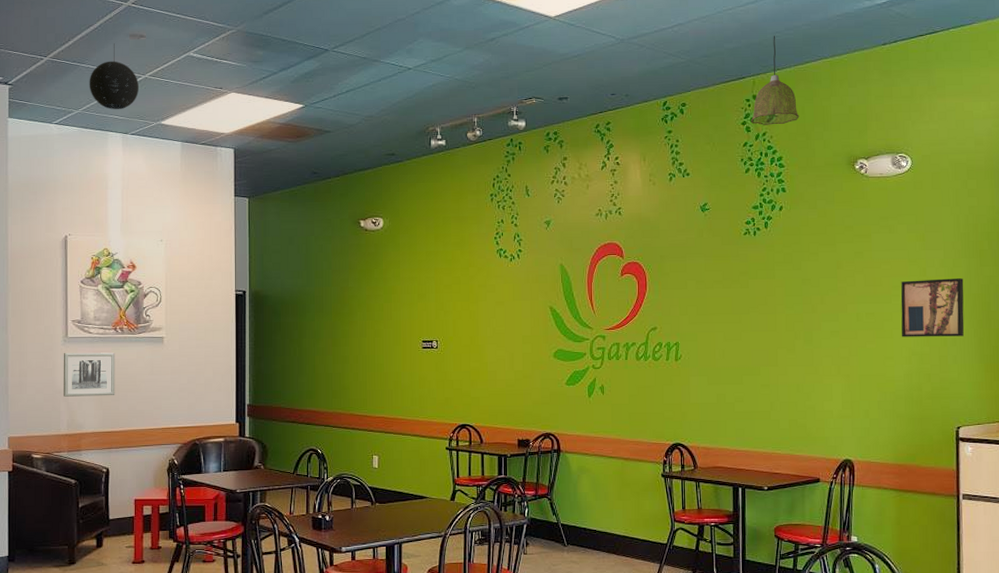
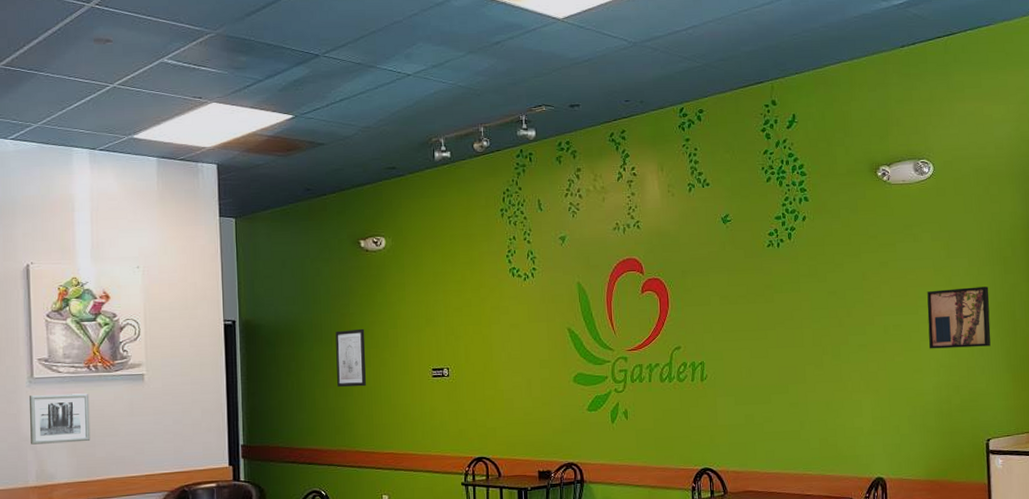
pendant light: present [89,43,140,109] -> none [48,49,107,122]
wall art: none [335,301,362,355] -> present [335,328,366,387]
pendant lamp: present [750,36,800,125] -> none [770,38,820,132]

